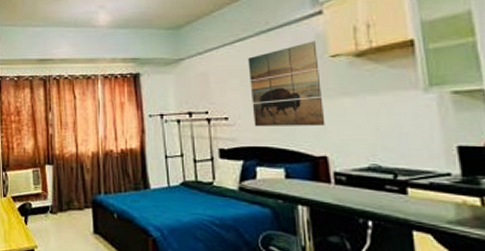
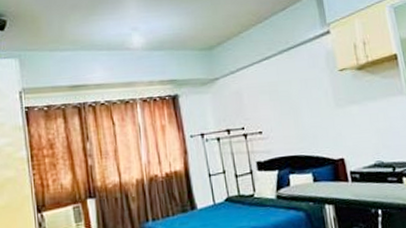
wall art: present [248,41,325,127] -> none [274,57,340,138]

